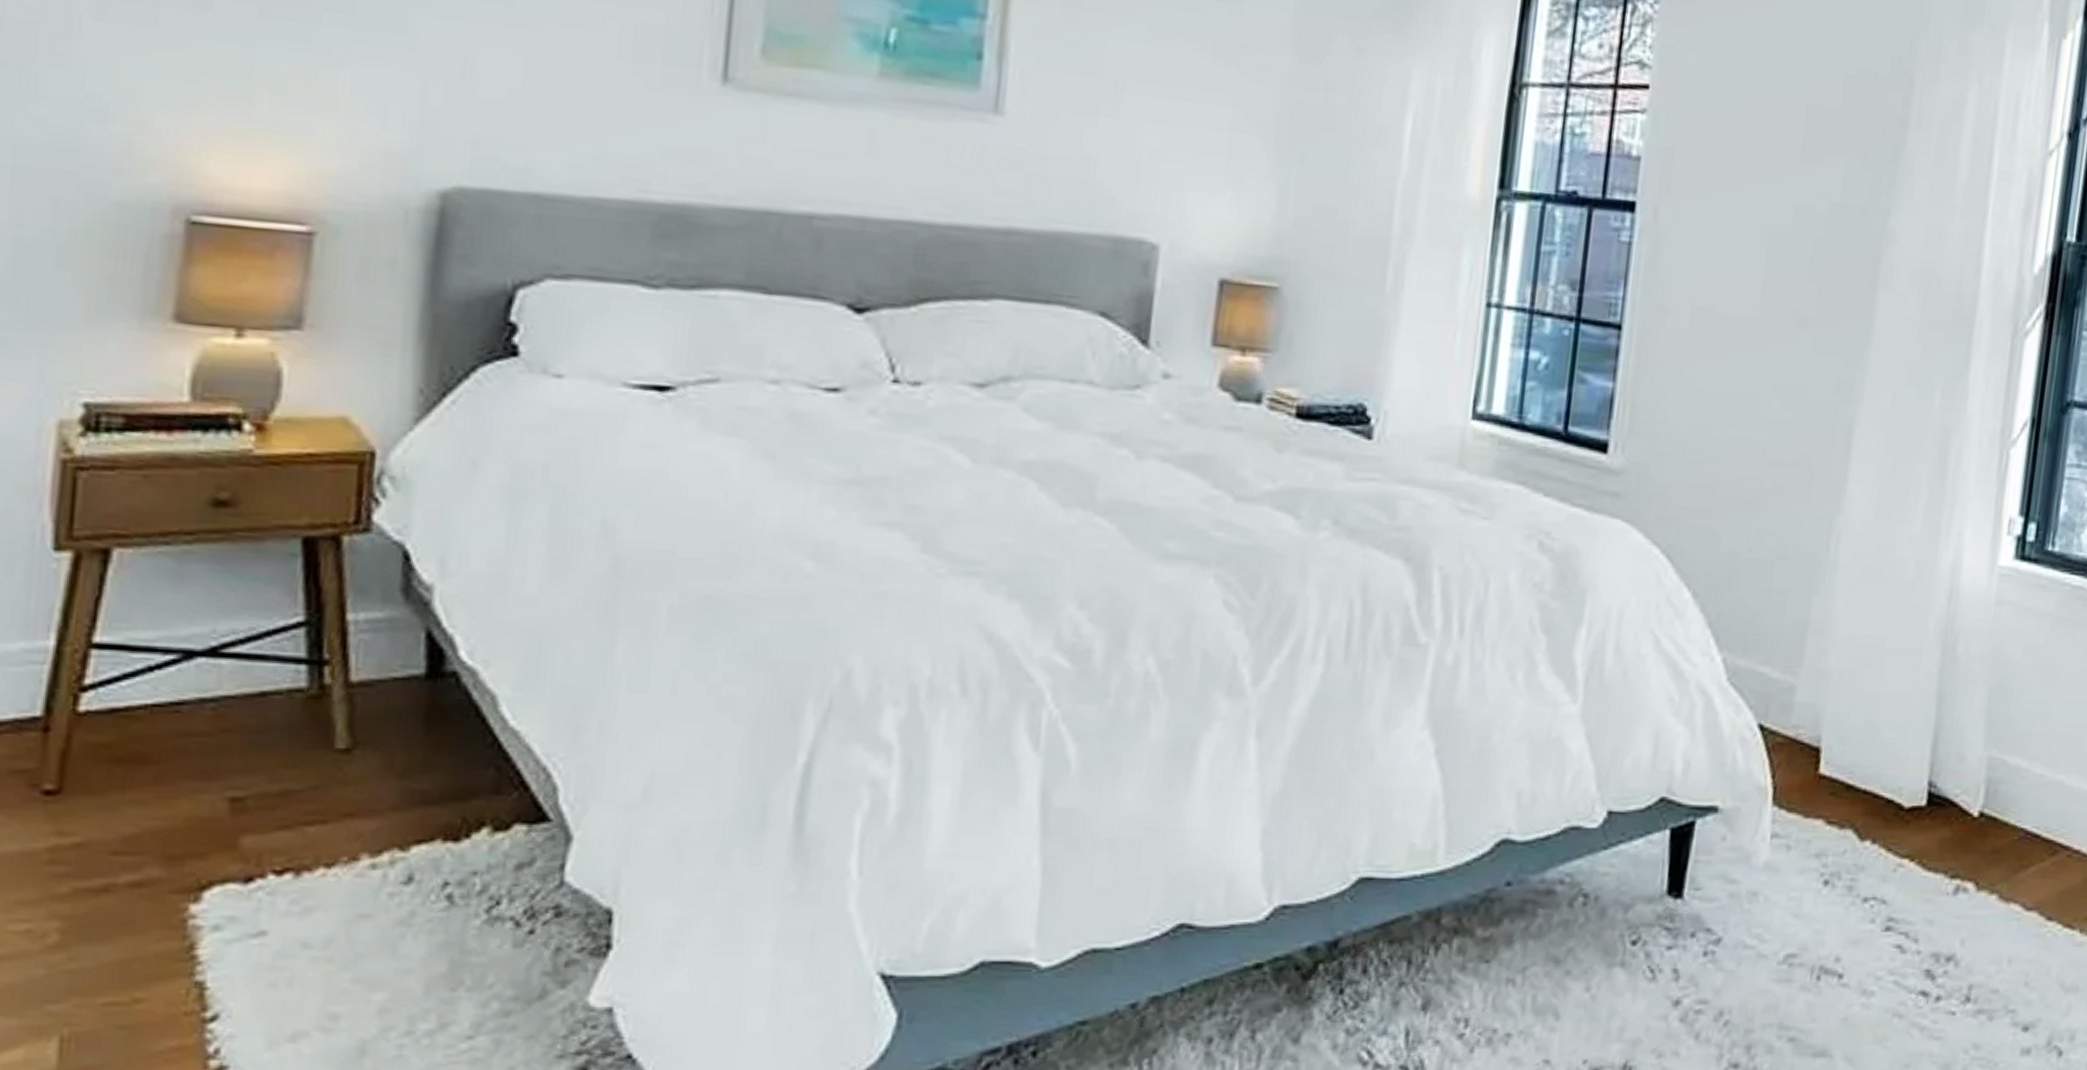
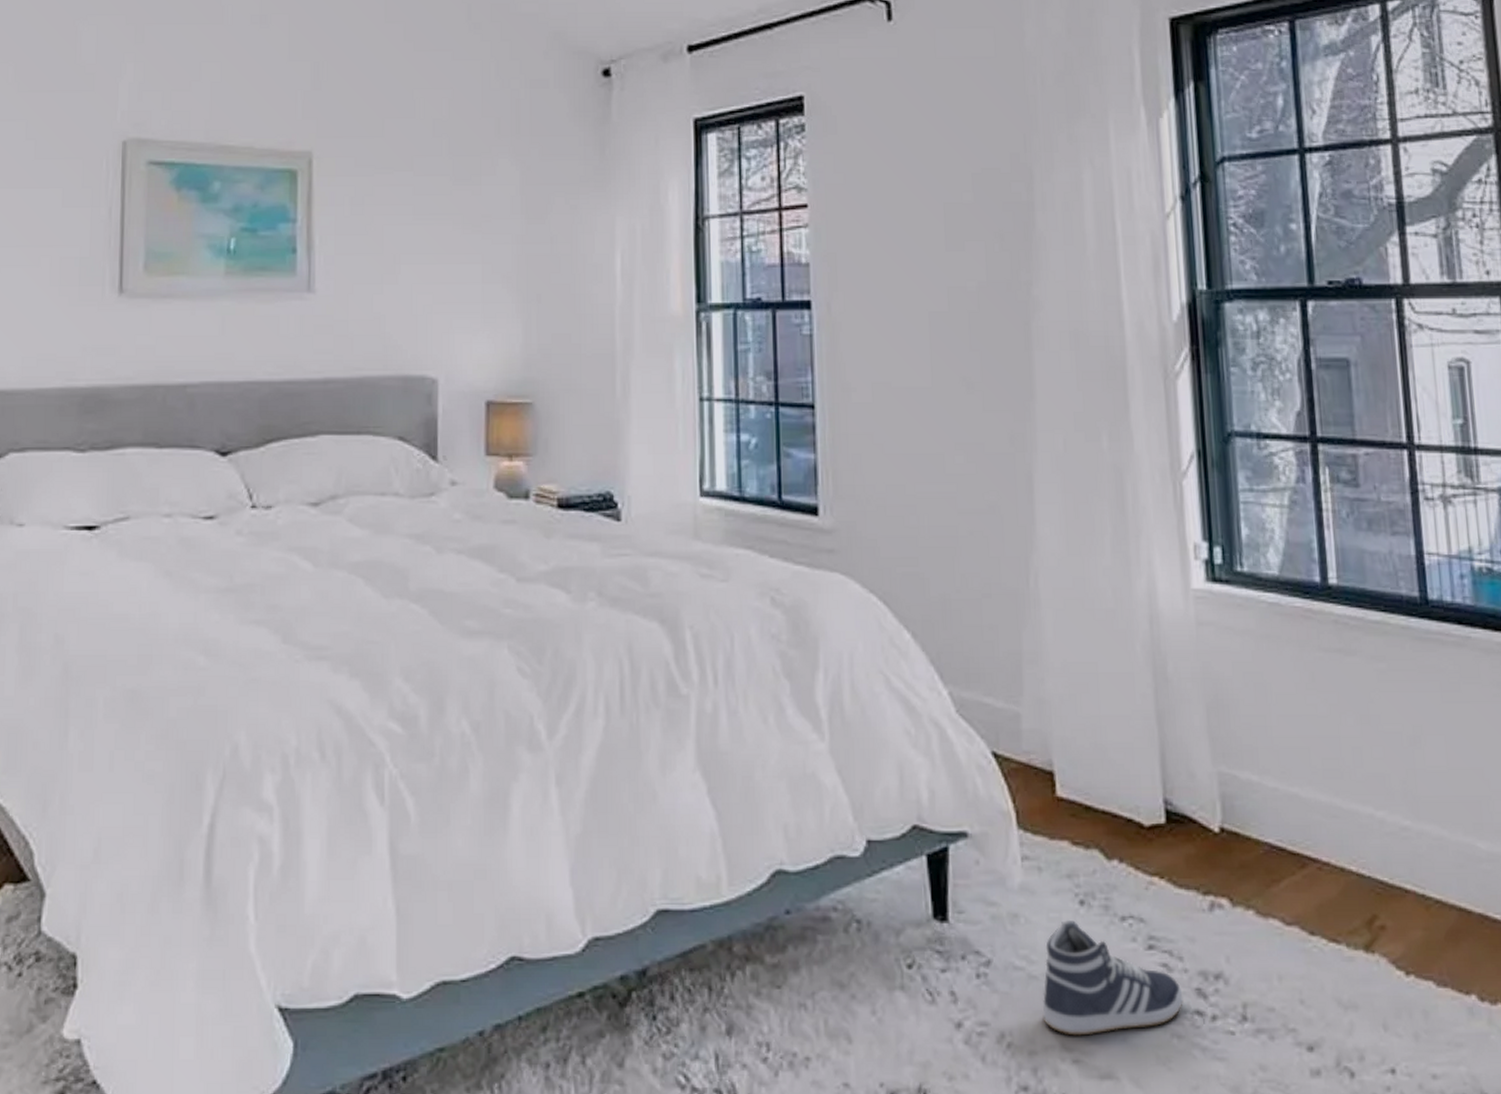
sneaker: none [1765,899,1912,1015] -> present [1042,919,1183,1036]

